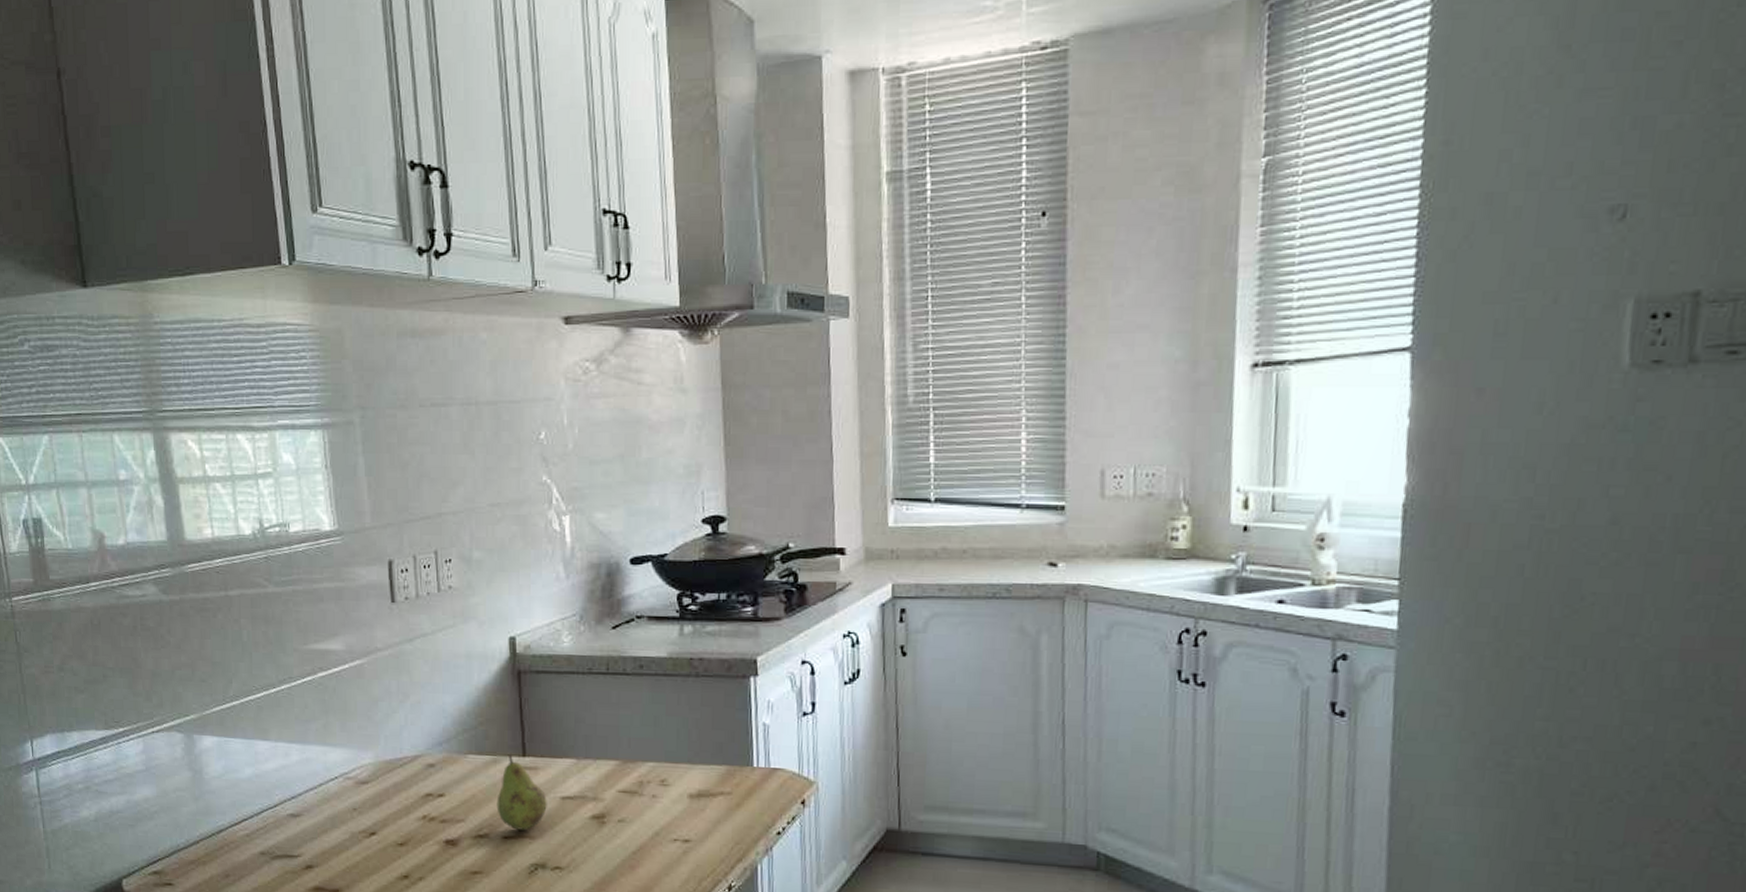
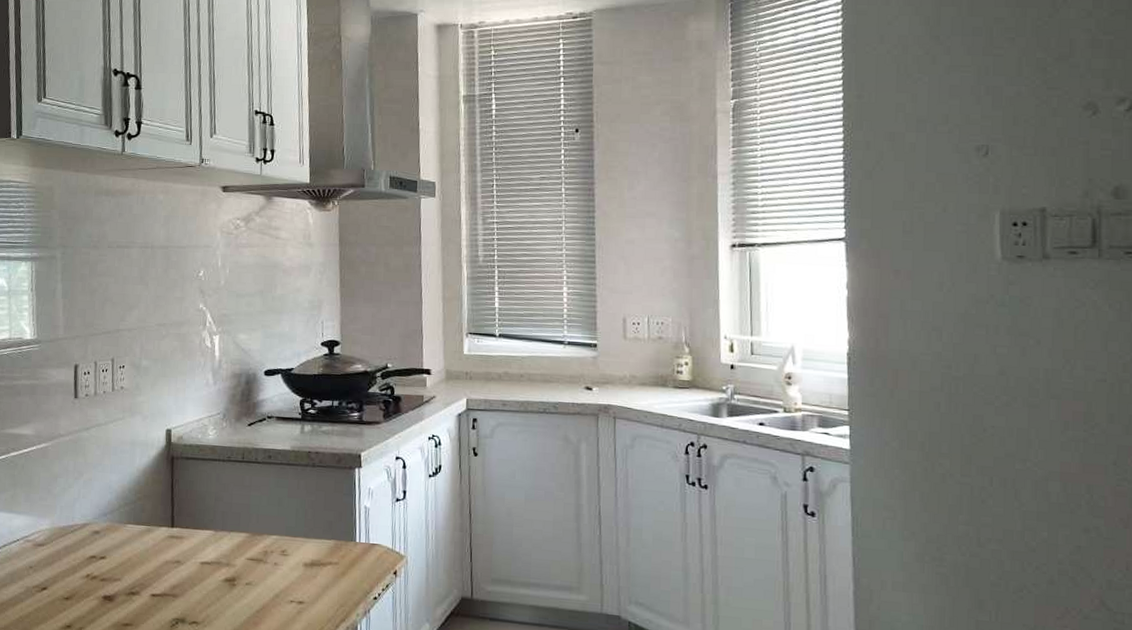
fruit: present [496,753,547,831] -> none [147,524,189,590]

